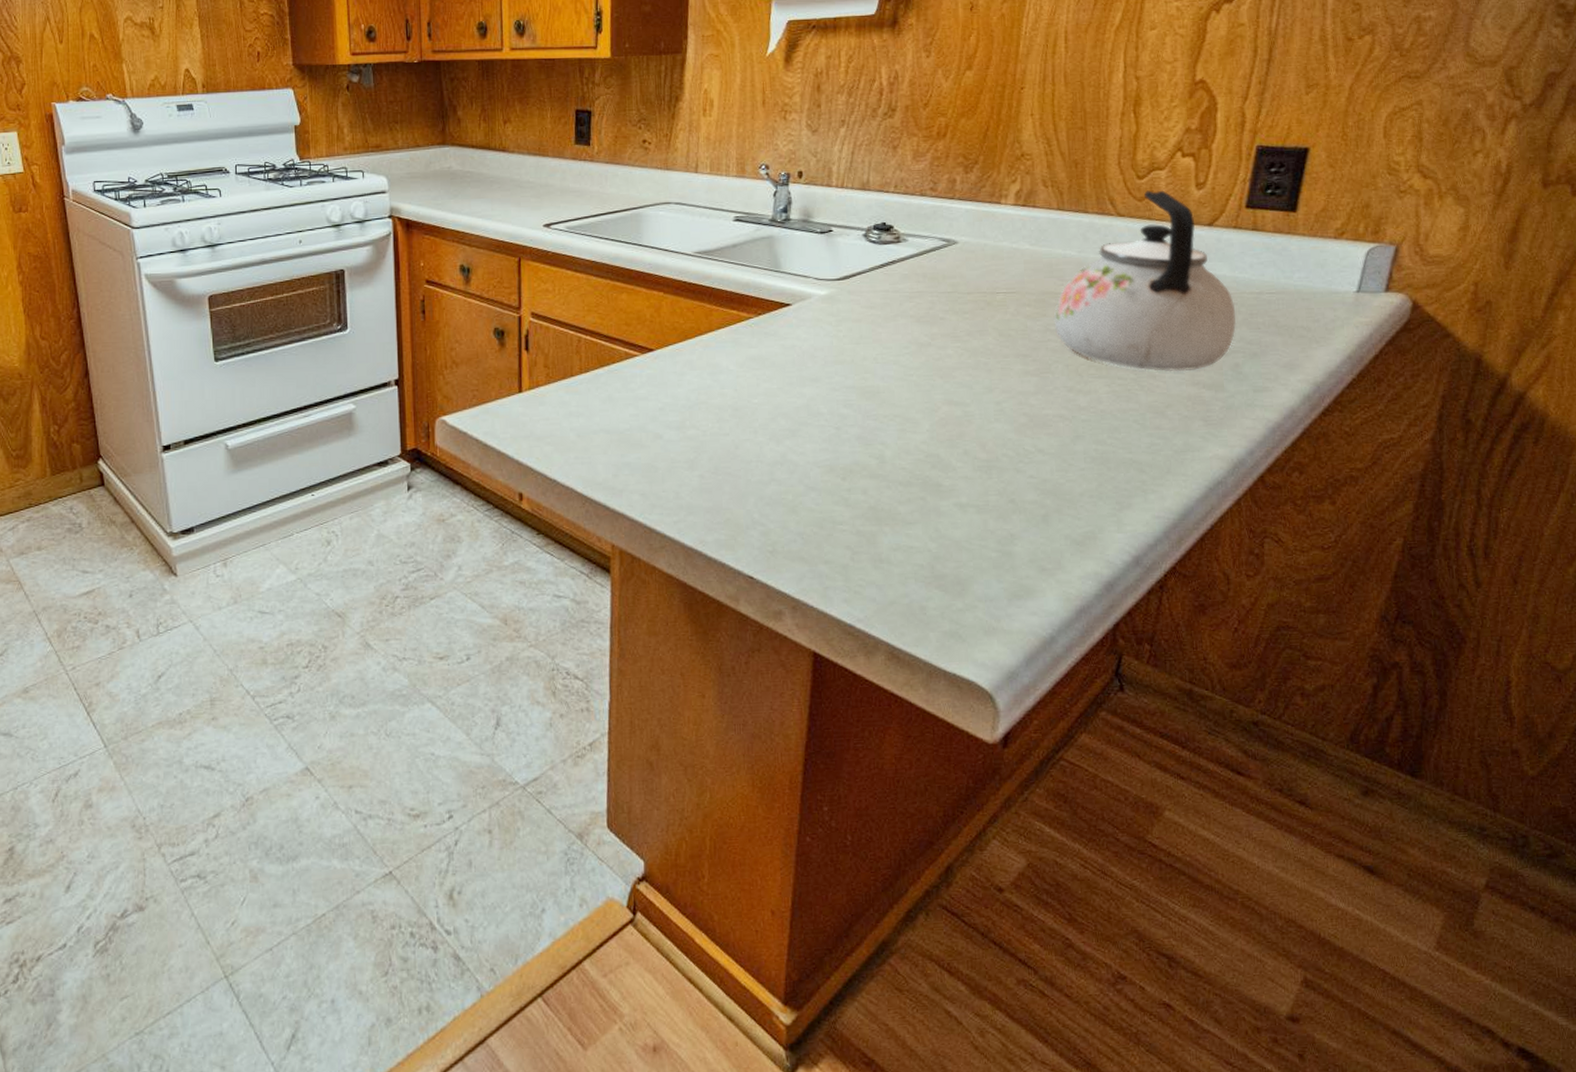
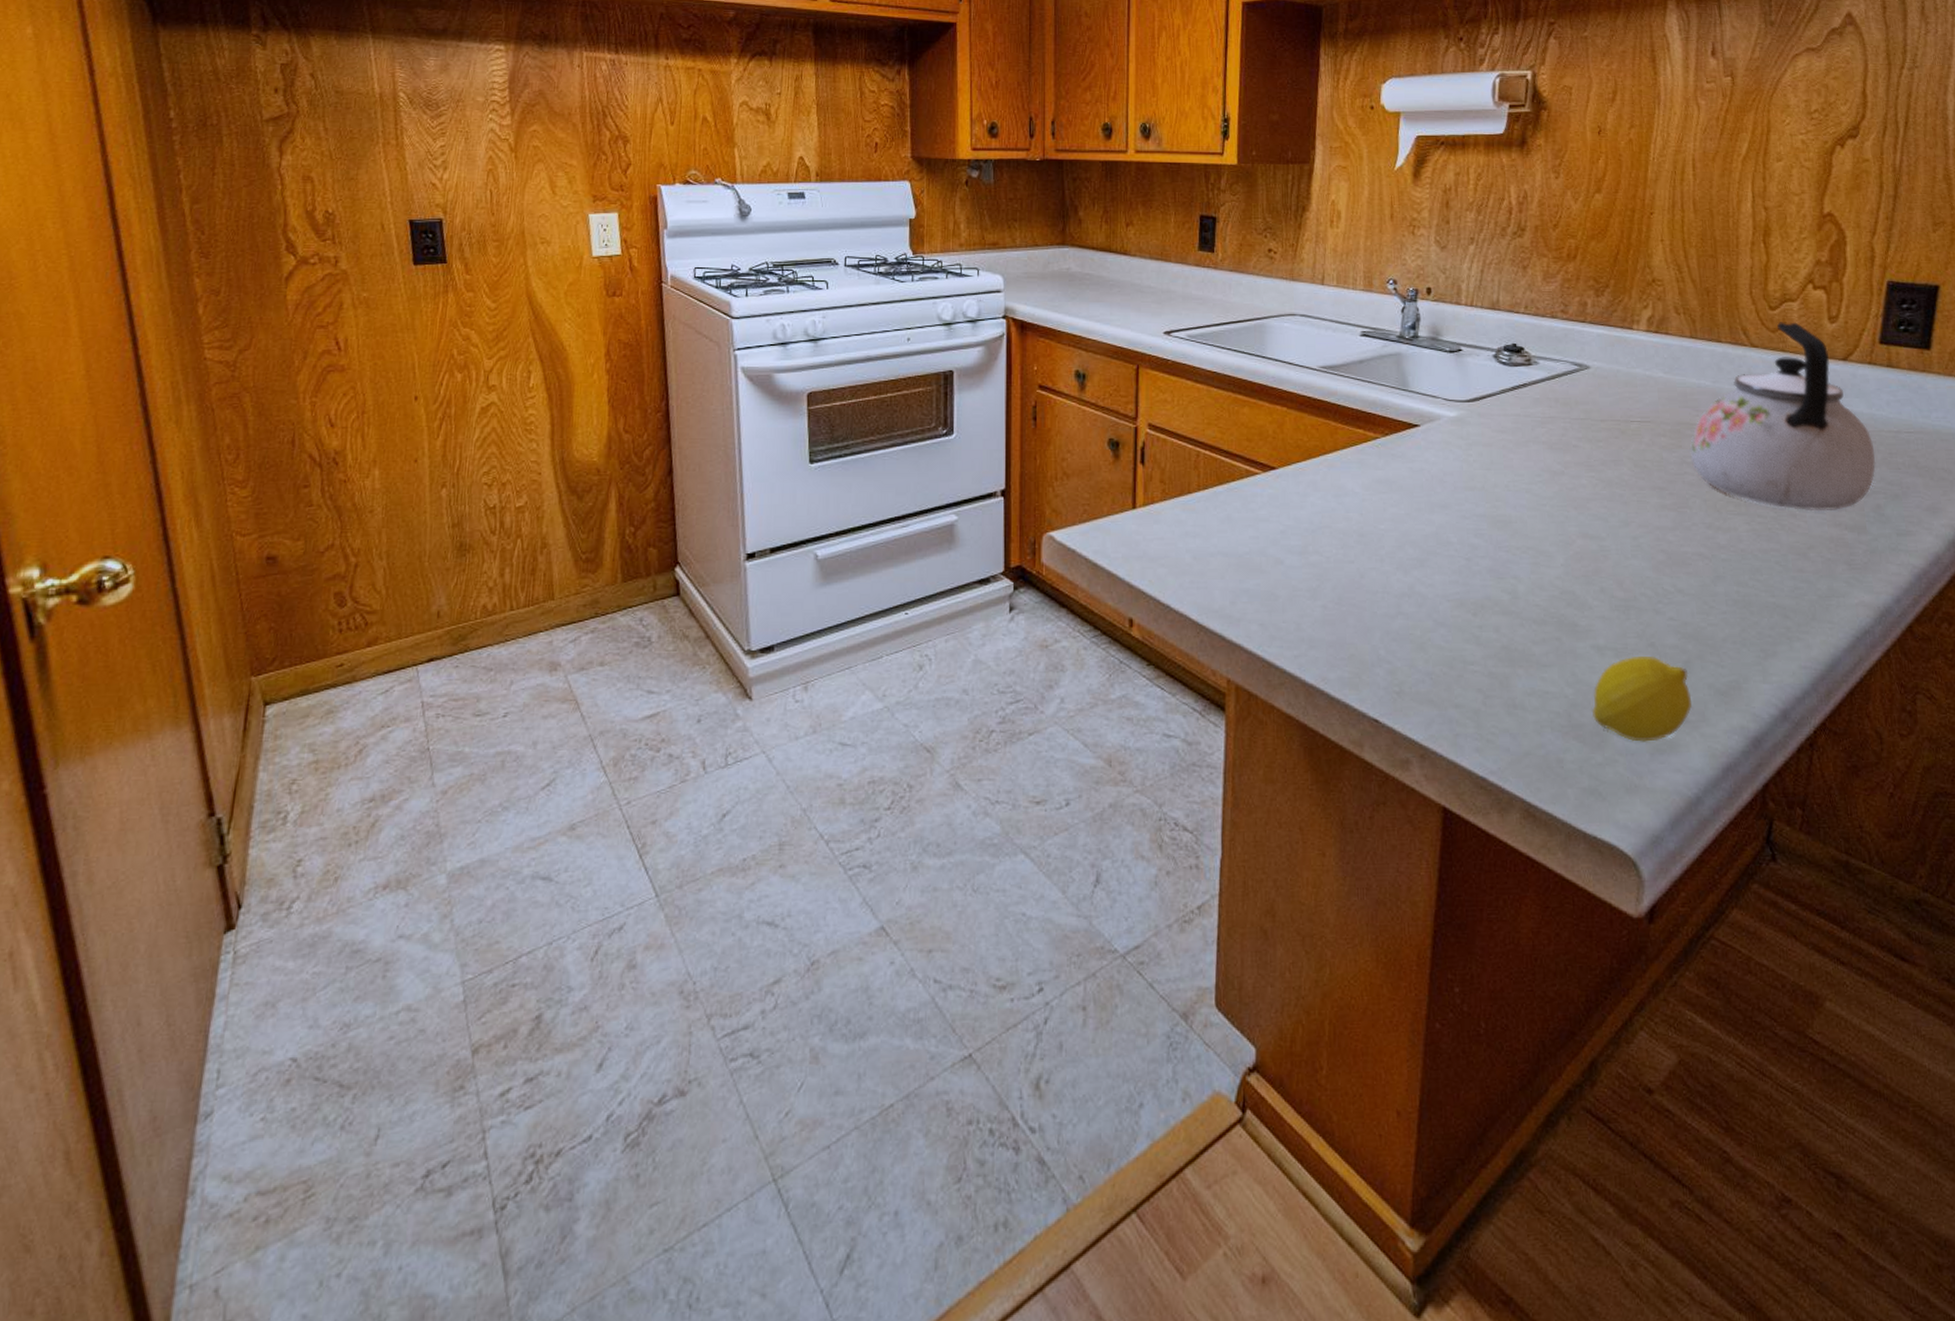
fruit: none [953,511,1050,589] -> present [1591,655,1693,742]

